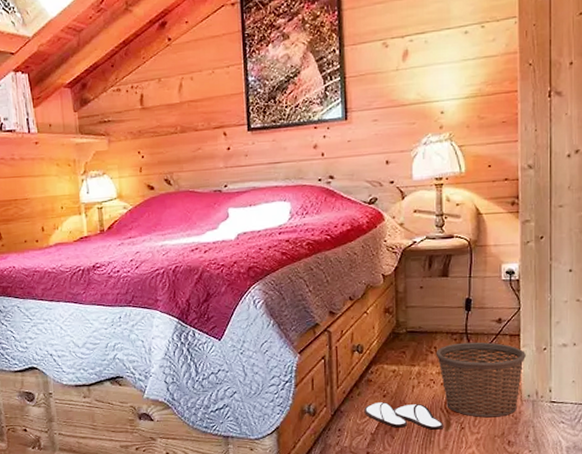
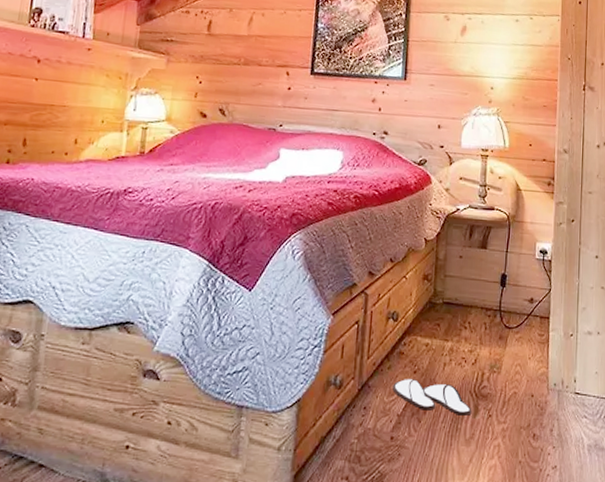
basket: present [435,341,526,418] -> none [469,320,554,406]

